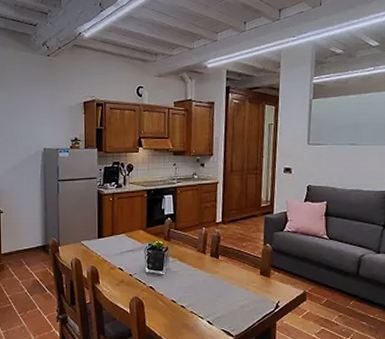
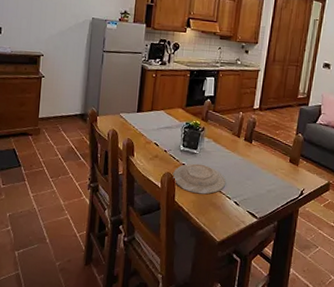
plate: none [141,285,196,316] -> present [173,163,226,195]

